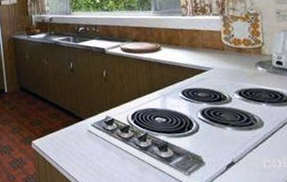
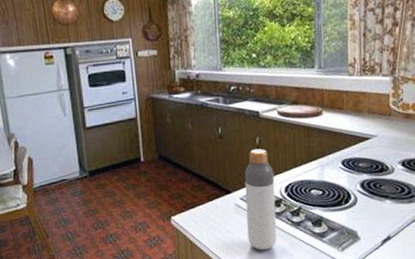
bottle: none [94,80,127,173] -> present [244,148,277,250]

